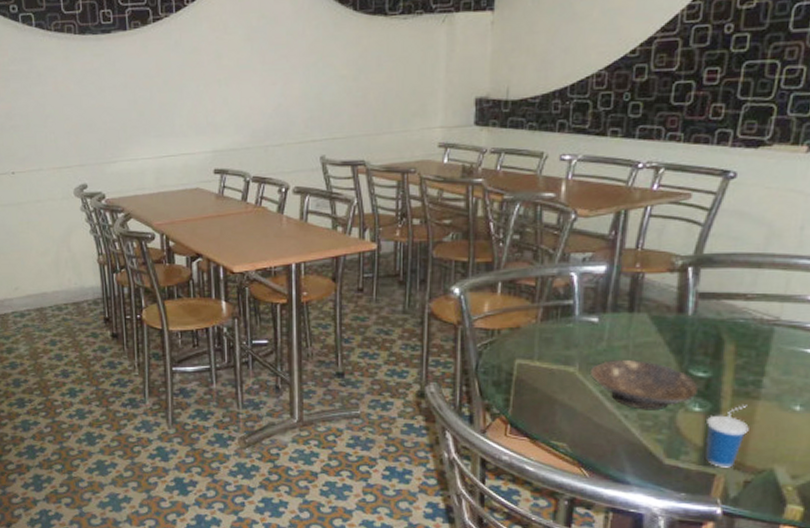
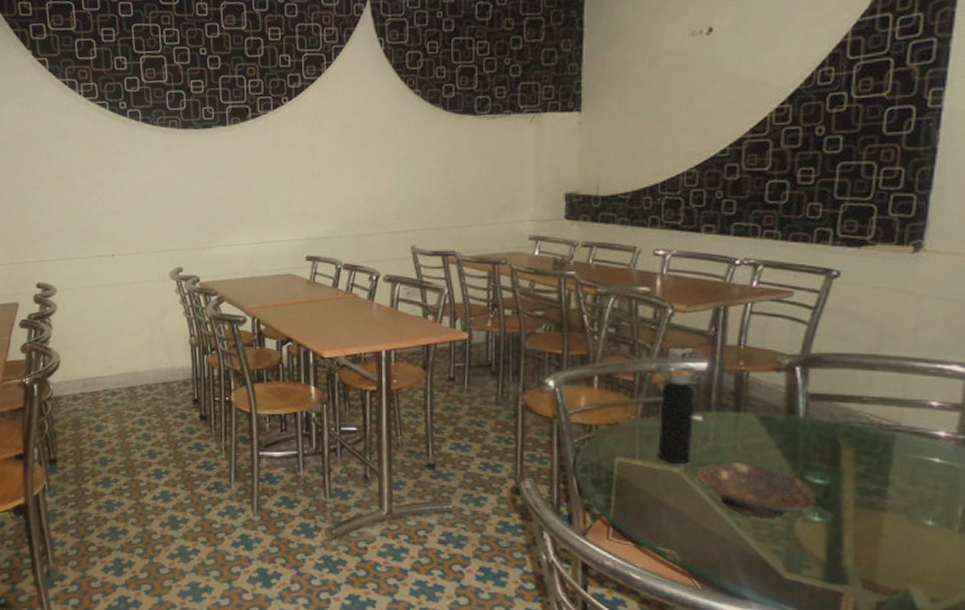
water bottle: none [555,265,593,363] -> present [658,361,695,464]
cup: present [705,405,749,468] -> none [829,516,877,586]

